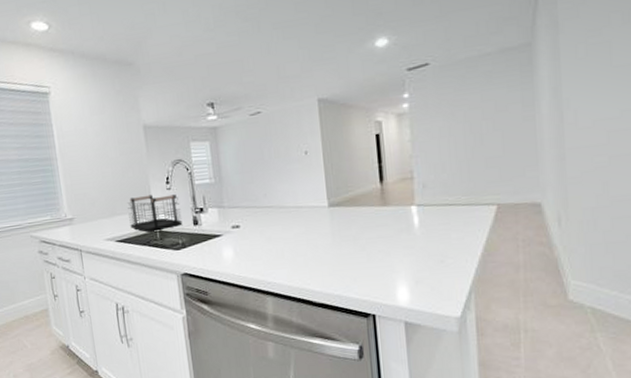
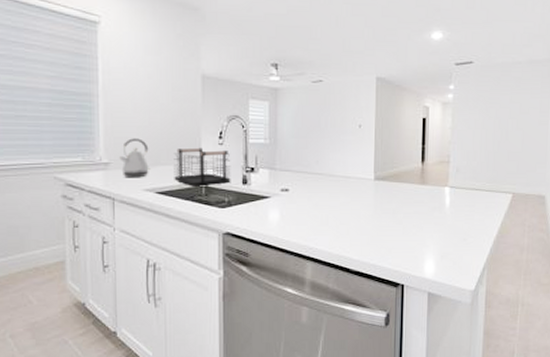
kettle: none [81,193,109,230] -> present [119,138,151,178]

